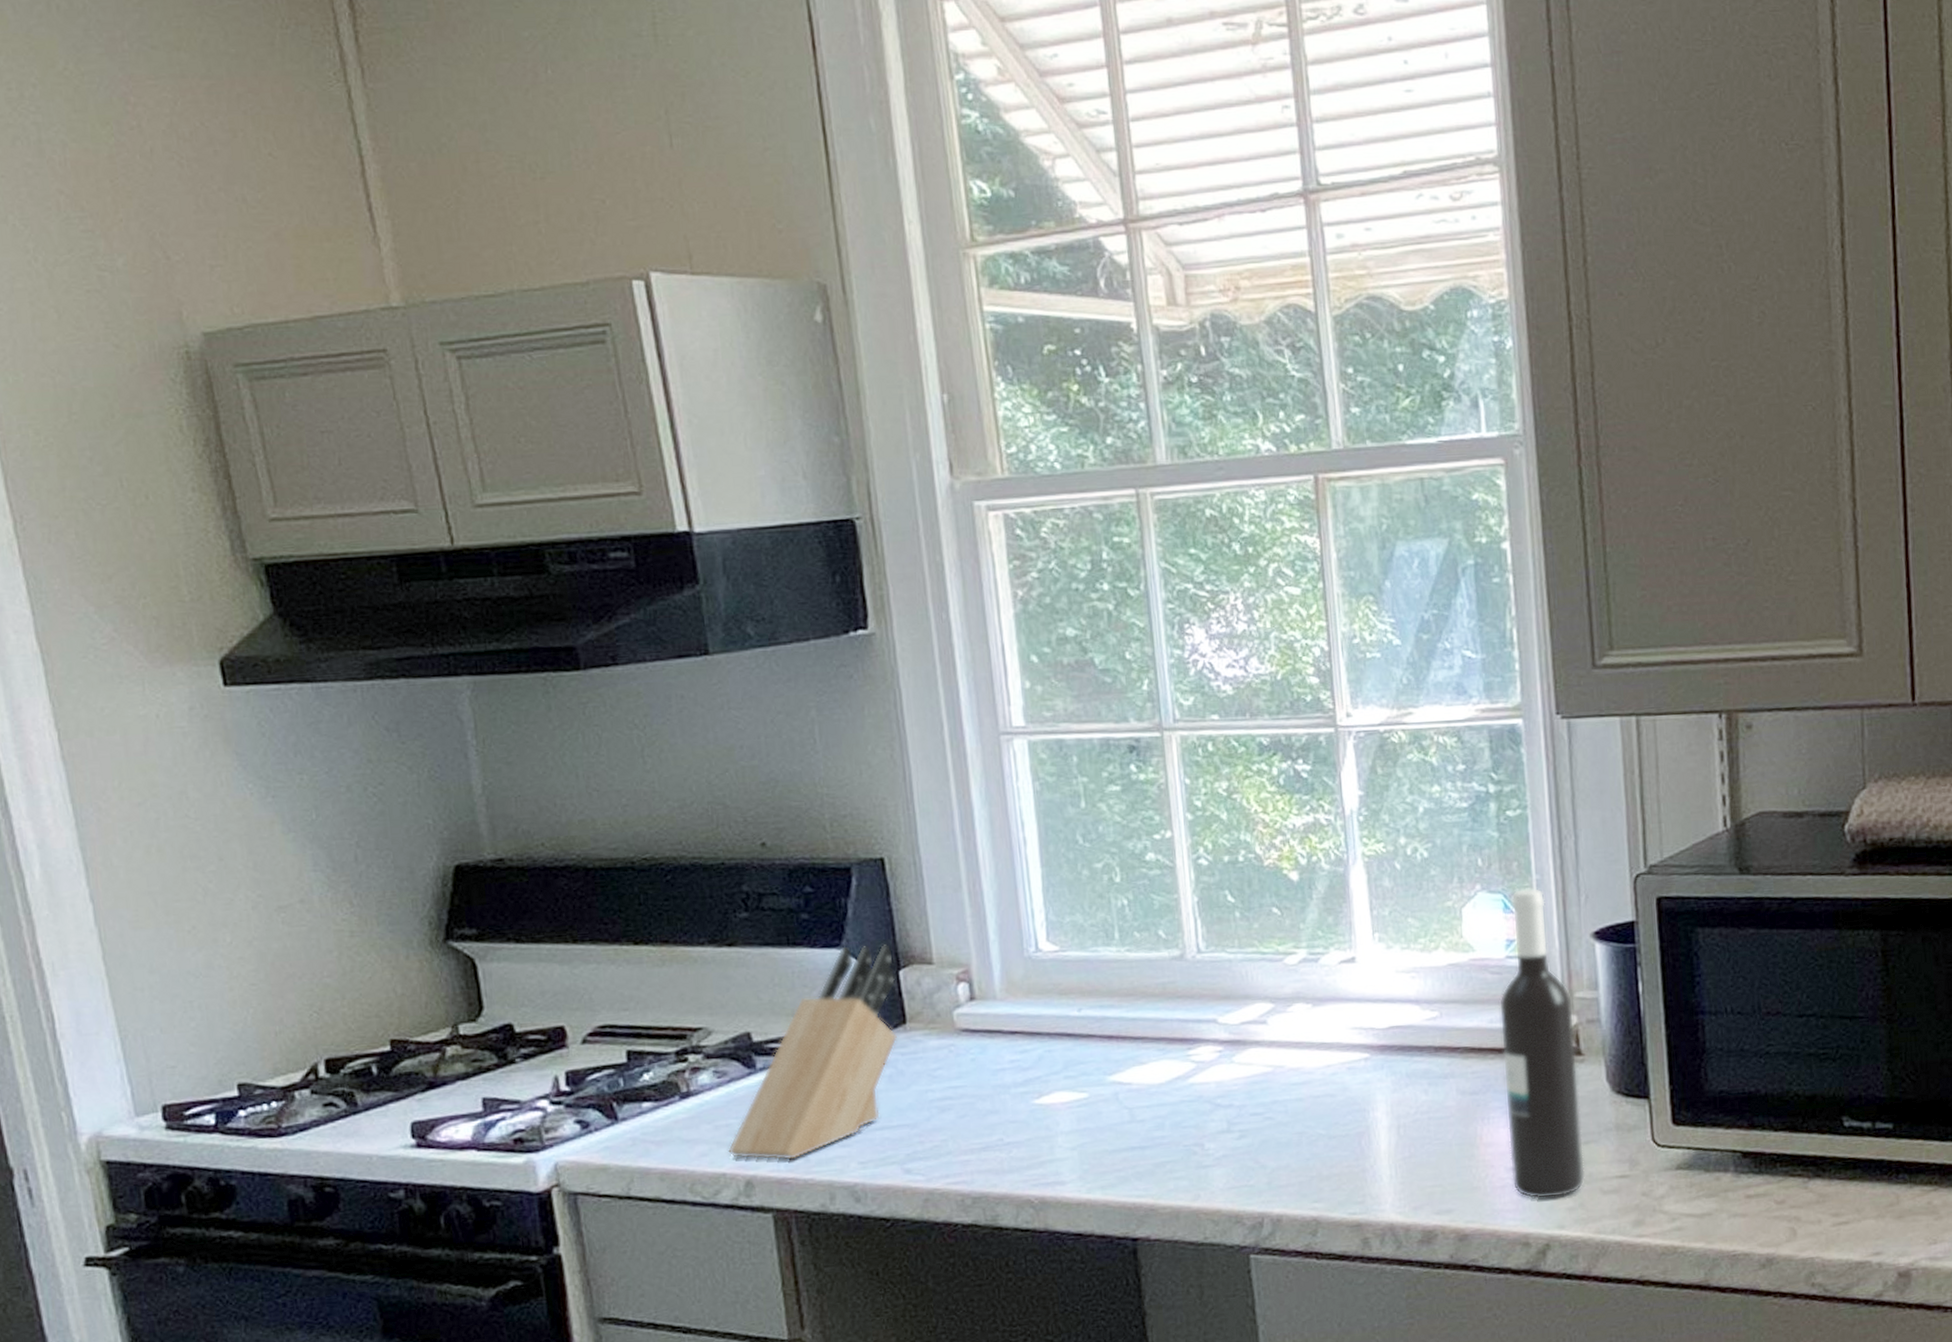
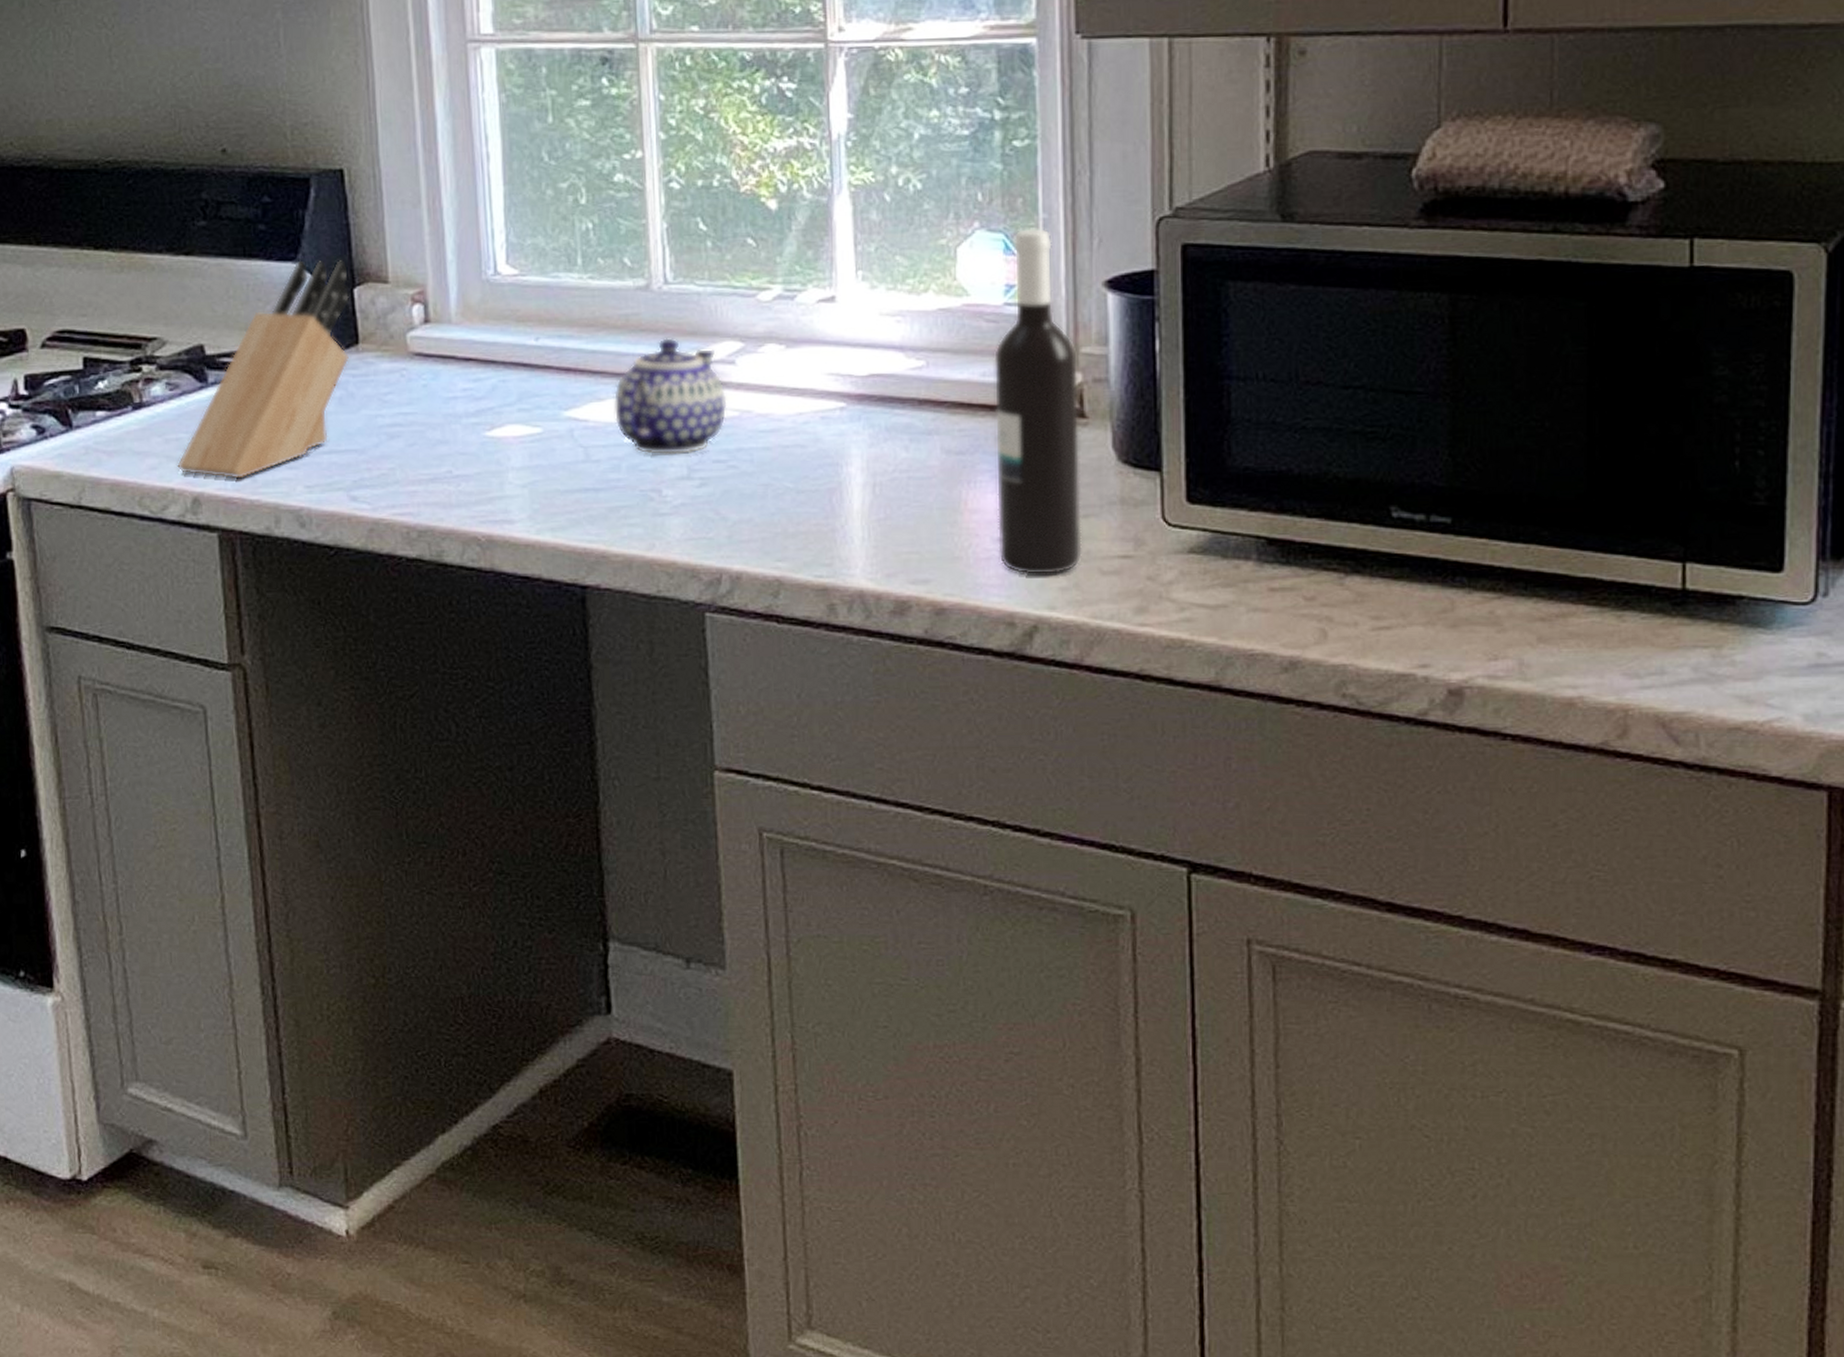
teapot: none [1154,1002,1262,1112] -> present [613,338,727,456]

